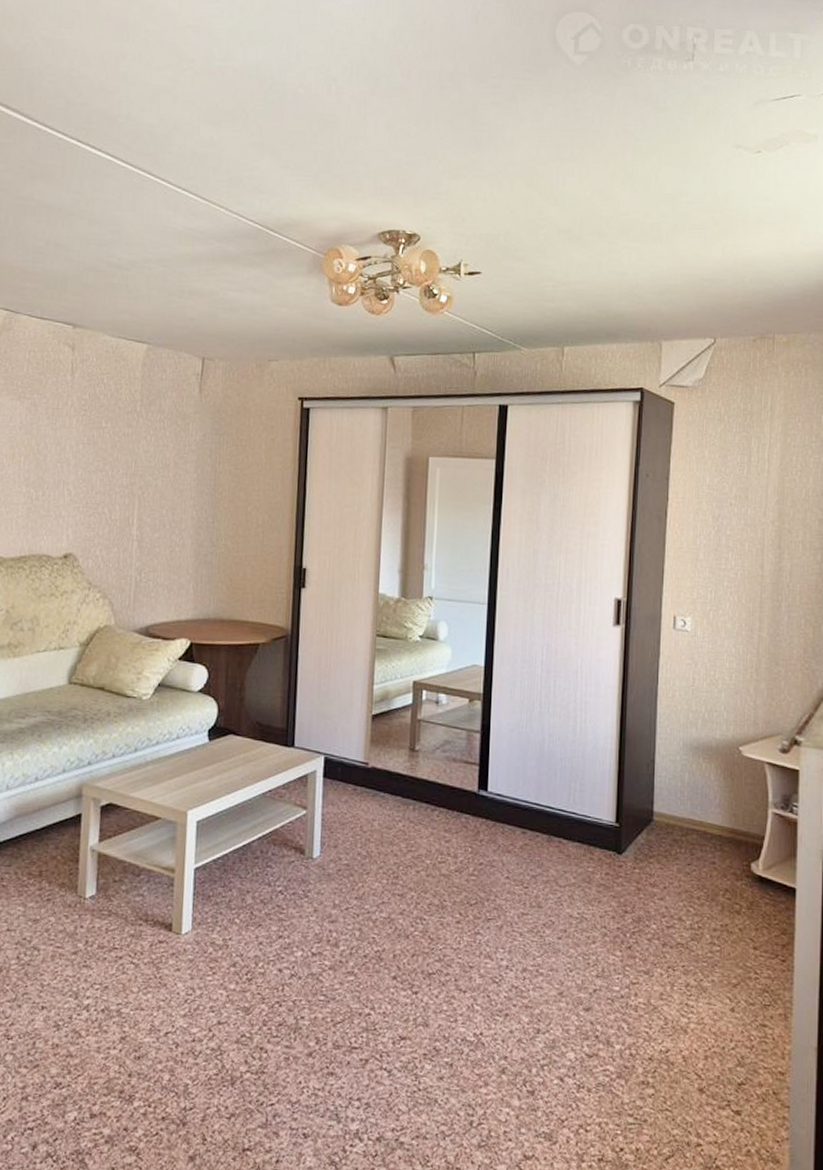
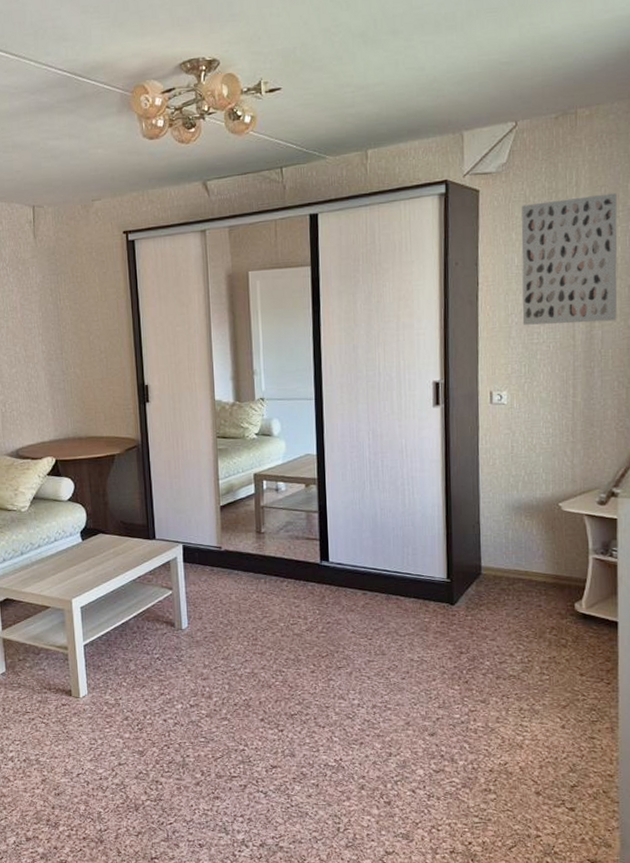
wall art: none [711,422,810,555] -> present [521,193,618,325]

